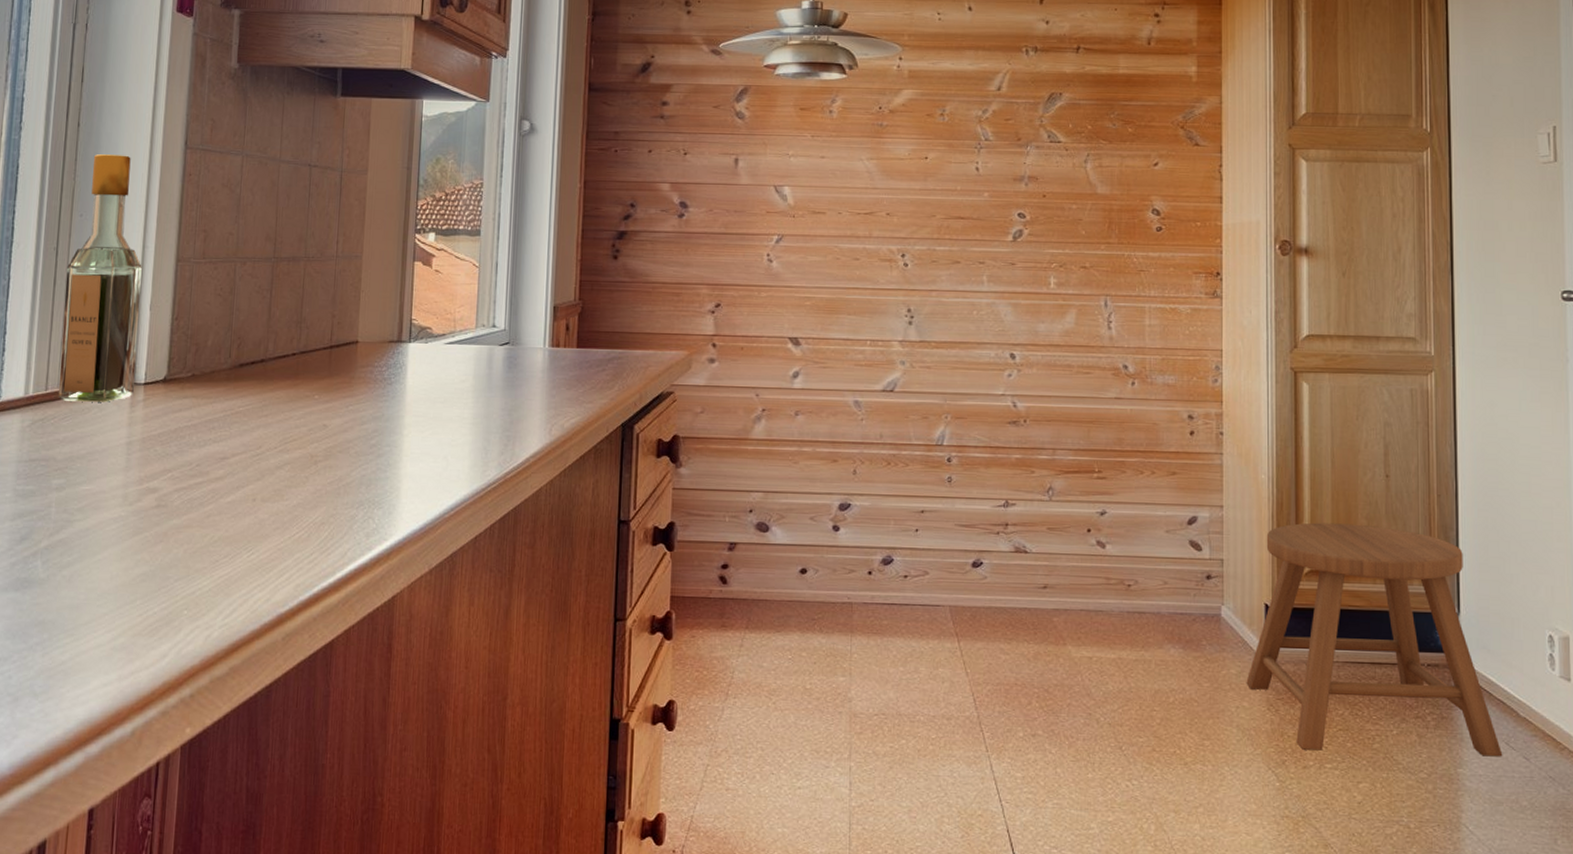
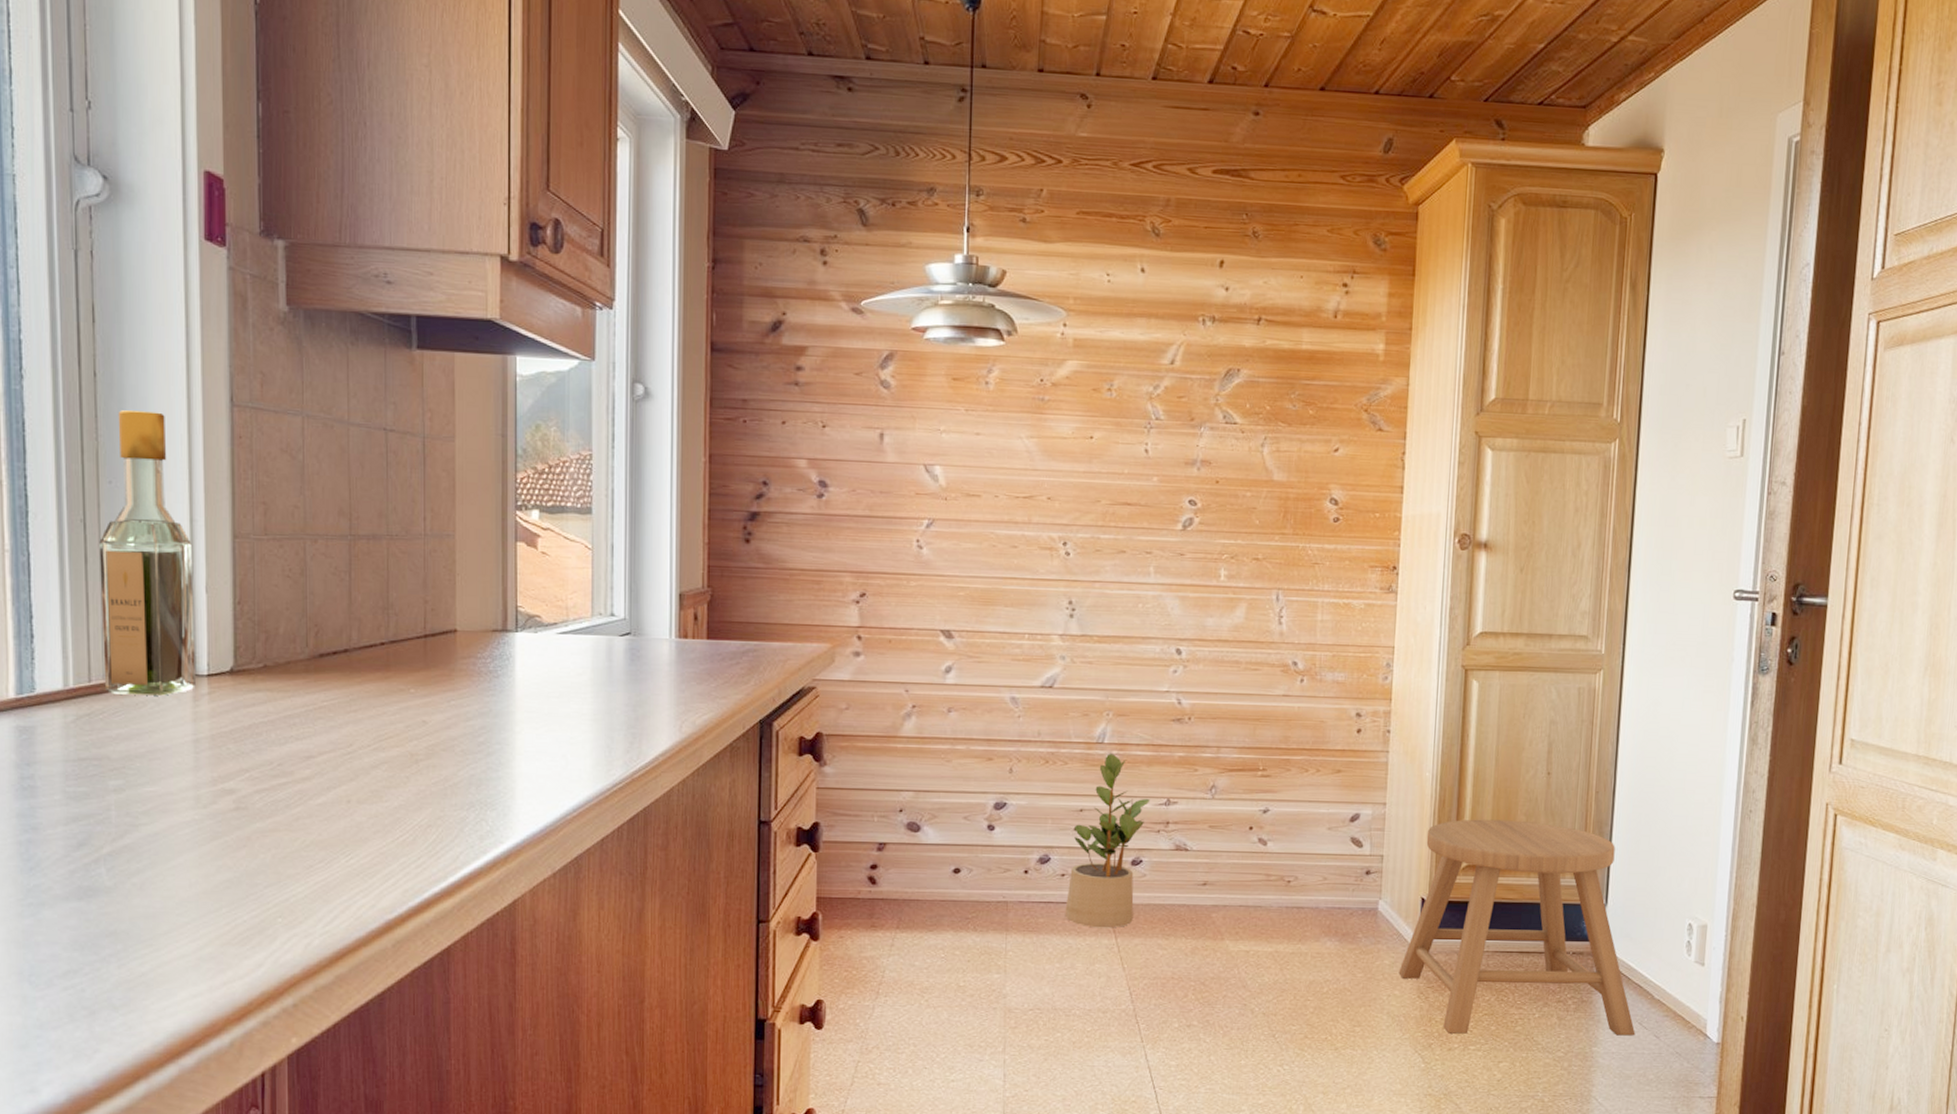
potted plant: none [908,455,989,631] -> present [1064,753,1150,928]

